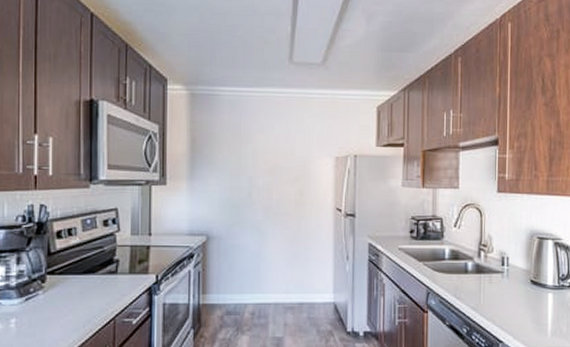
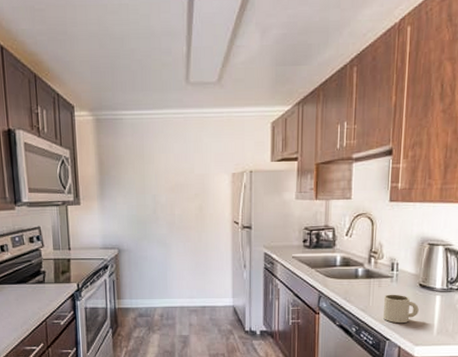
mug: none [495,291,532,324] -> present [383,294,419,324]

